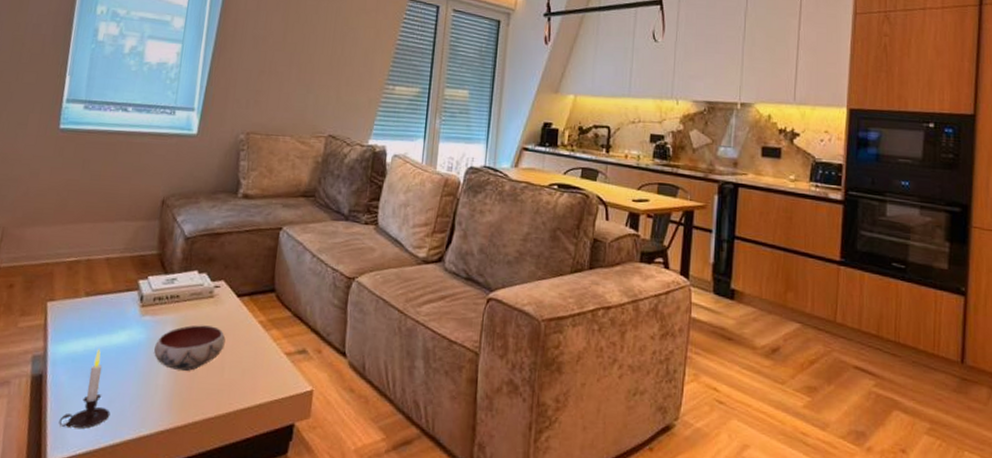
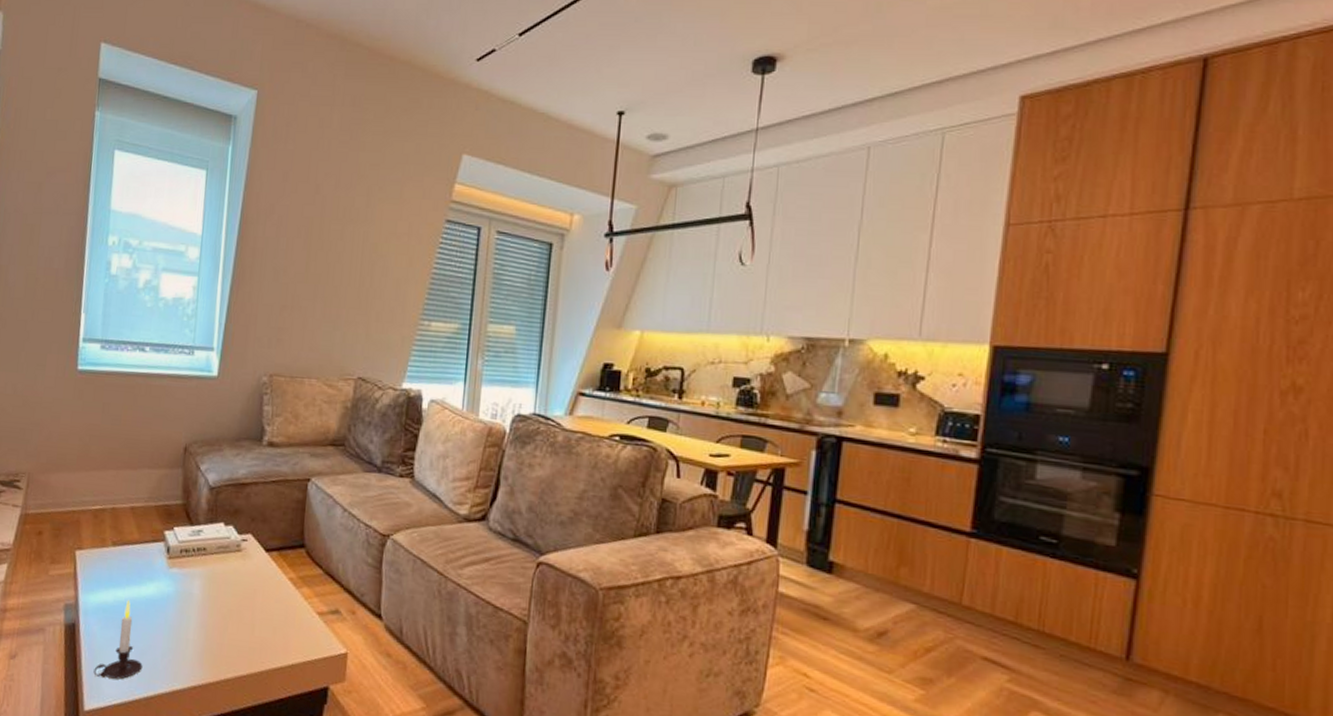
bowl: present [154,325,226,371] -> none [183,579,255,627]

